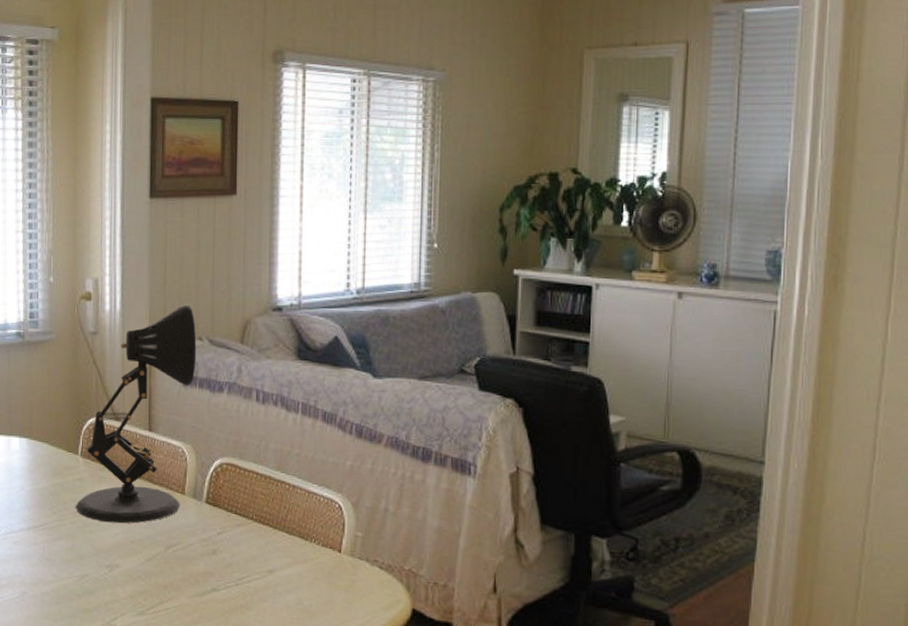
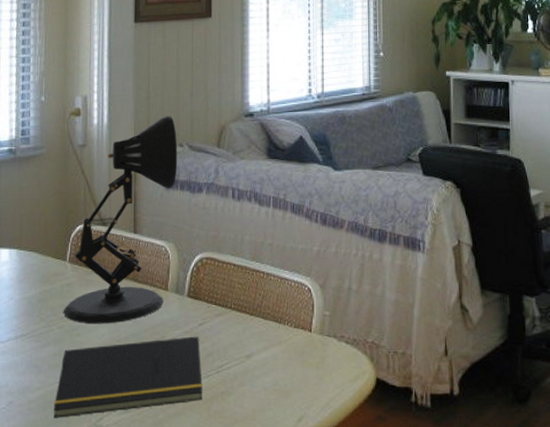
notepad: none [66,544,221,614] -> present [53,336,202,418]

